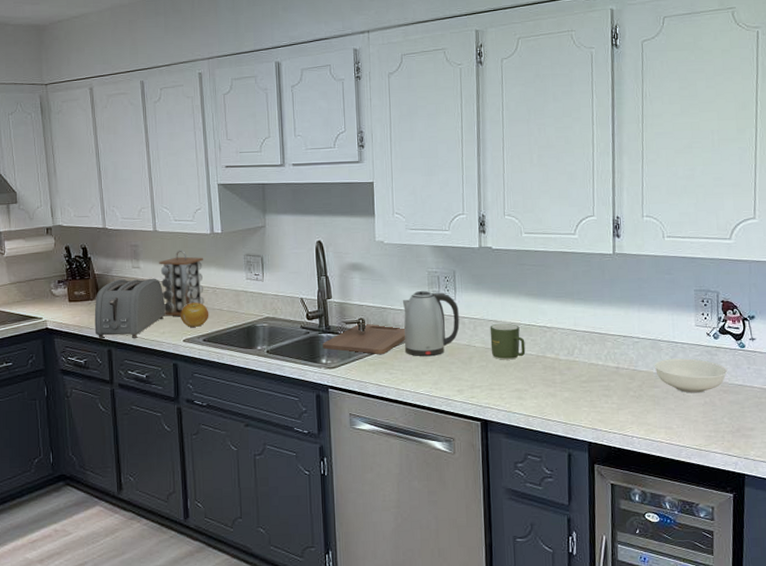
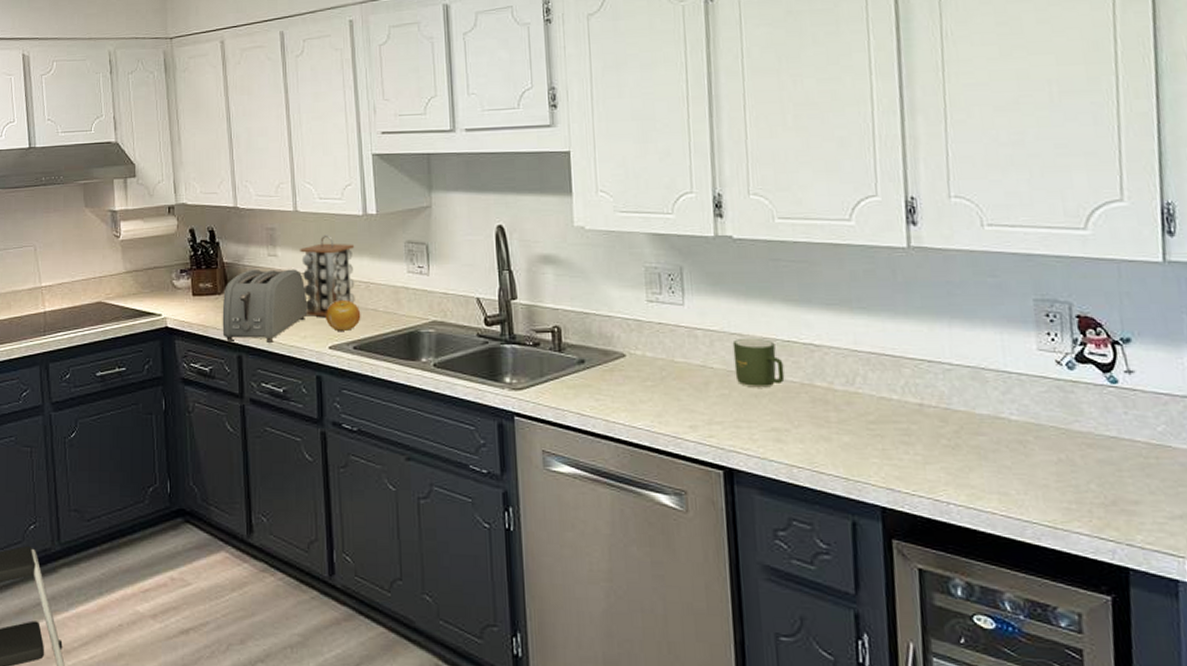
cutting board: present [322,323,406,354] -> none [505,332,617,373]
kettle: present [402,290,460,356] -> none [610,291,690,378]
bowl: present [654,358,728,393] -> none [976,395,1093,446]

